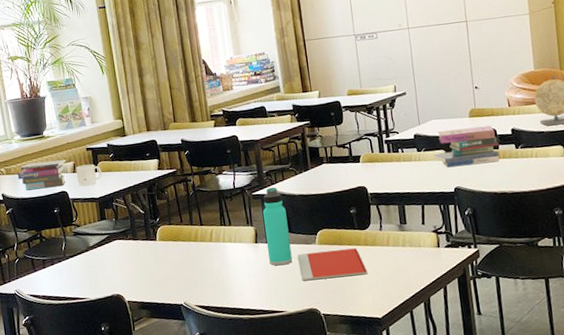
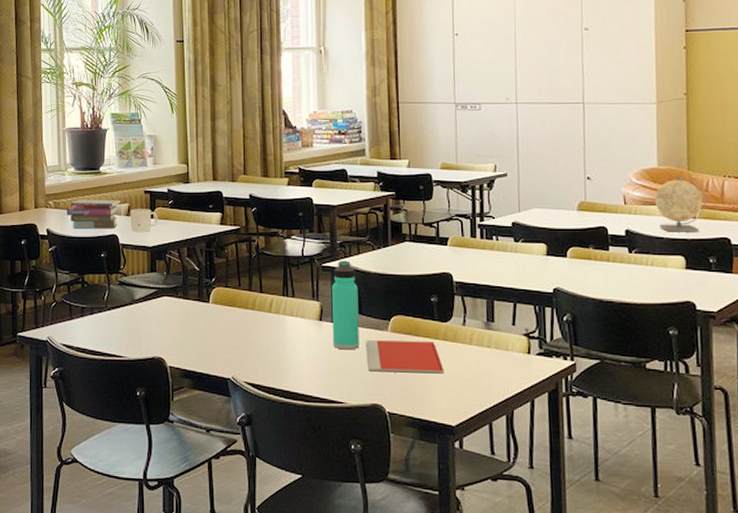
books: present [433,125,500,168] -> none [532,221,610,265]

